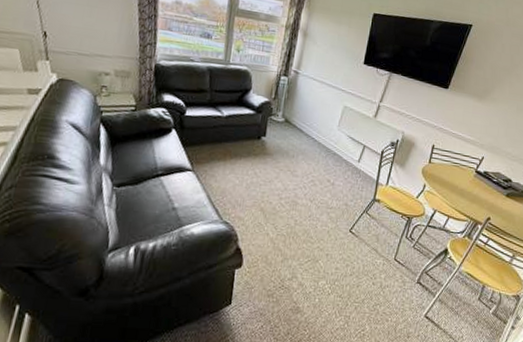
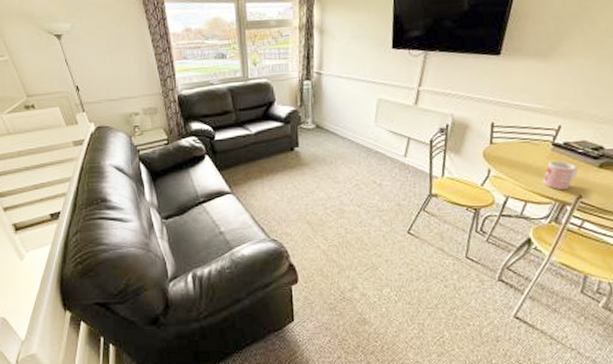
mug: none [464,184,491,212] -> present [543,160,578,191]

